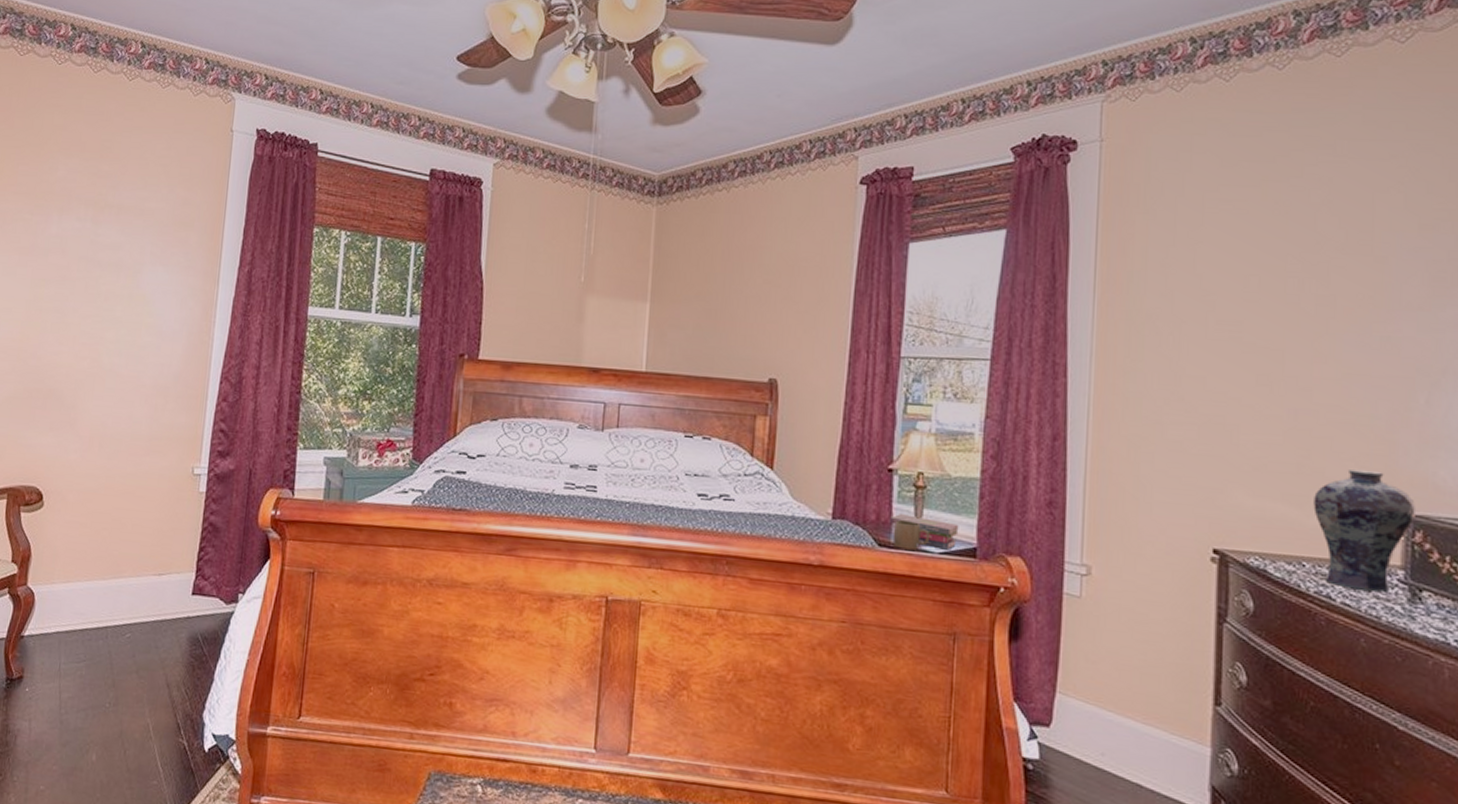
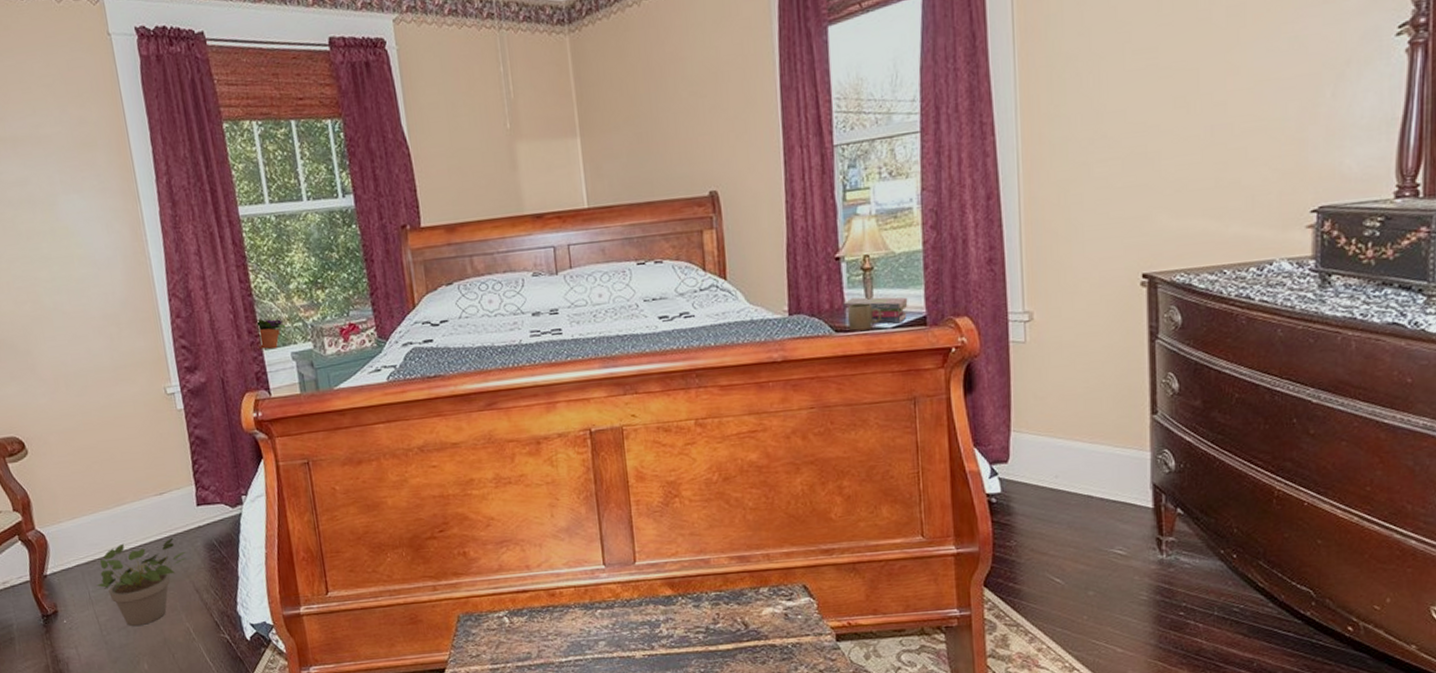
potted plant: none [69,618,169,712] -> present [96,537,187,627]
potted flower: none [293,418,330,451] -> present [257,319,291,350]
vase: present [1313,468,1417,592] -> none [1232,171,1325,286]

